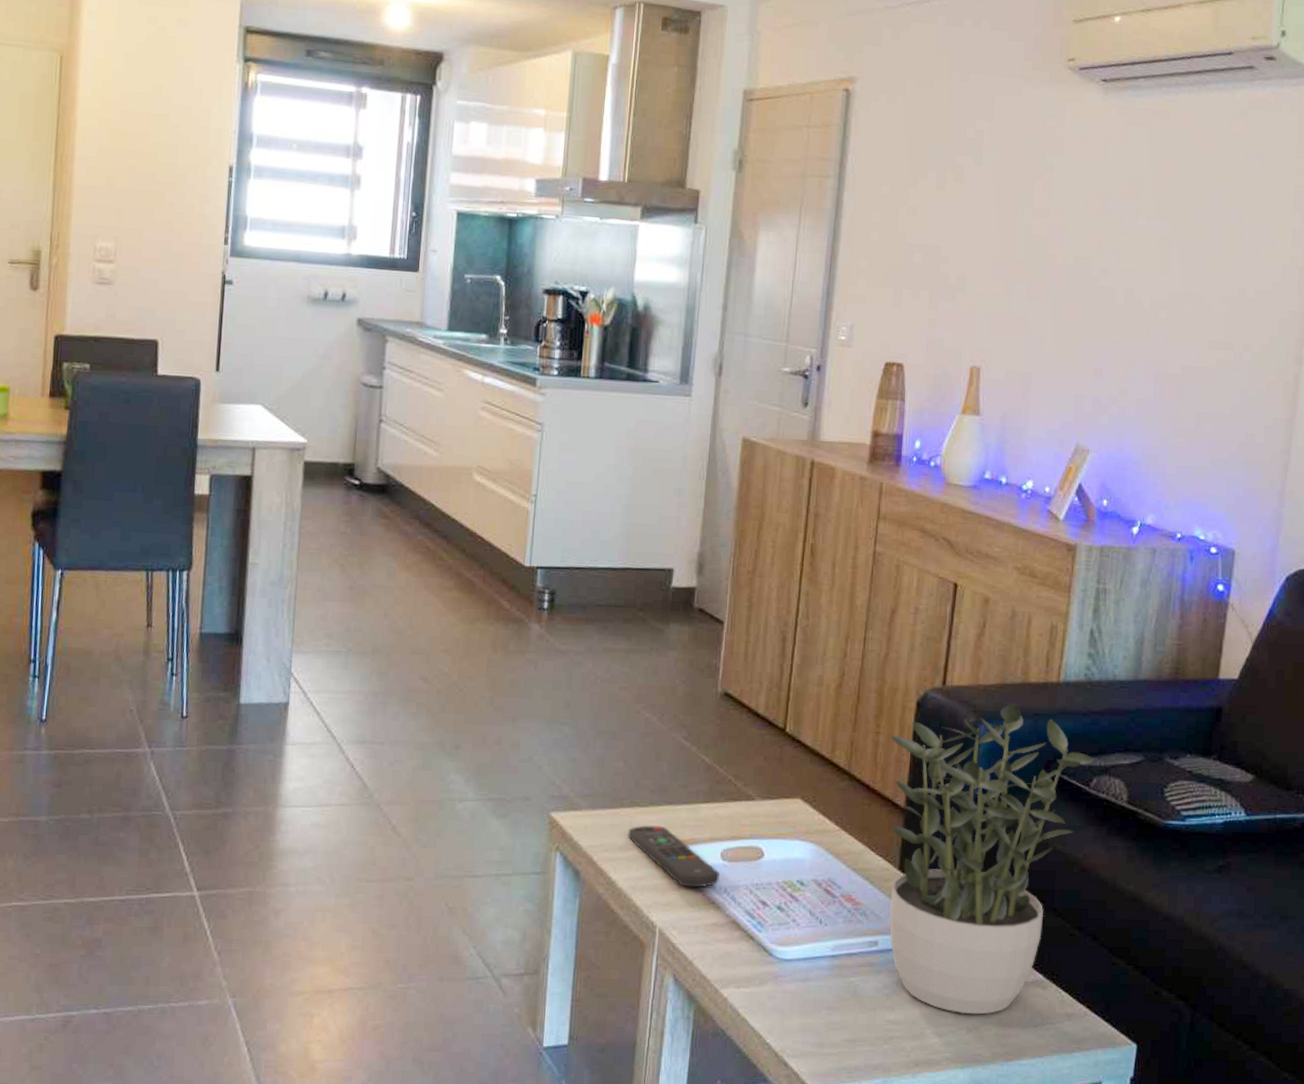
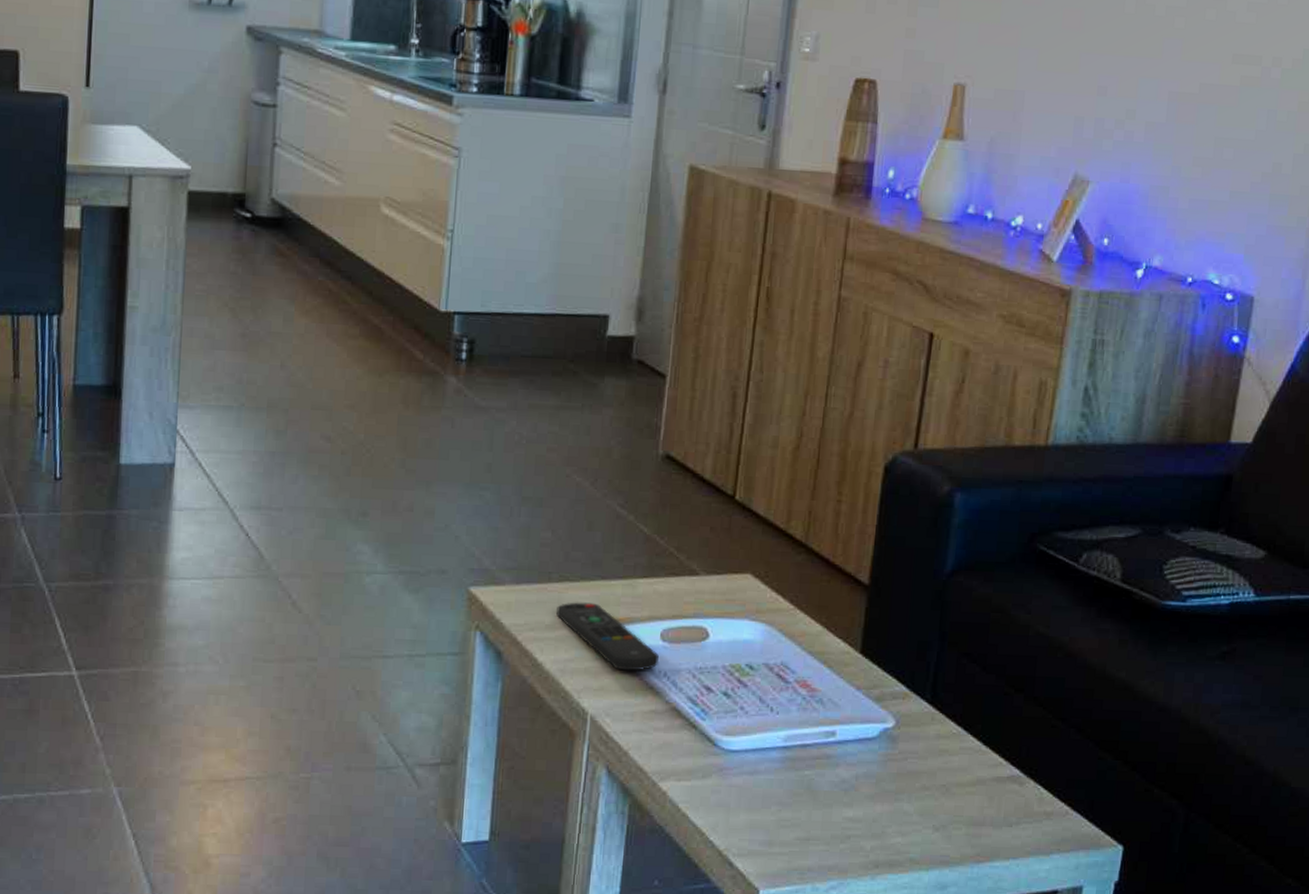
potted plant: present [889,703,1094,1015] -> none [848,468,1085,812]

